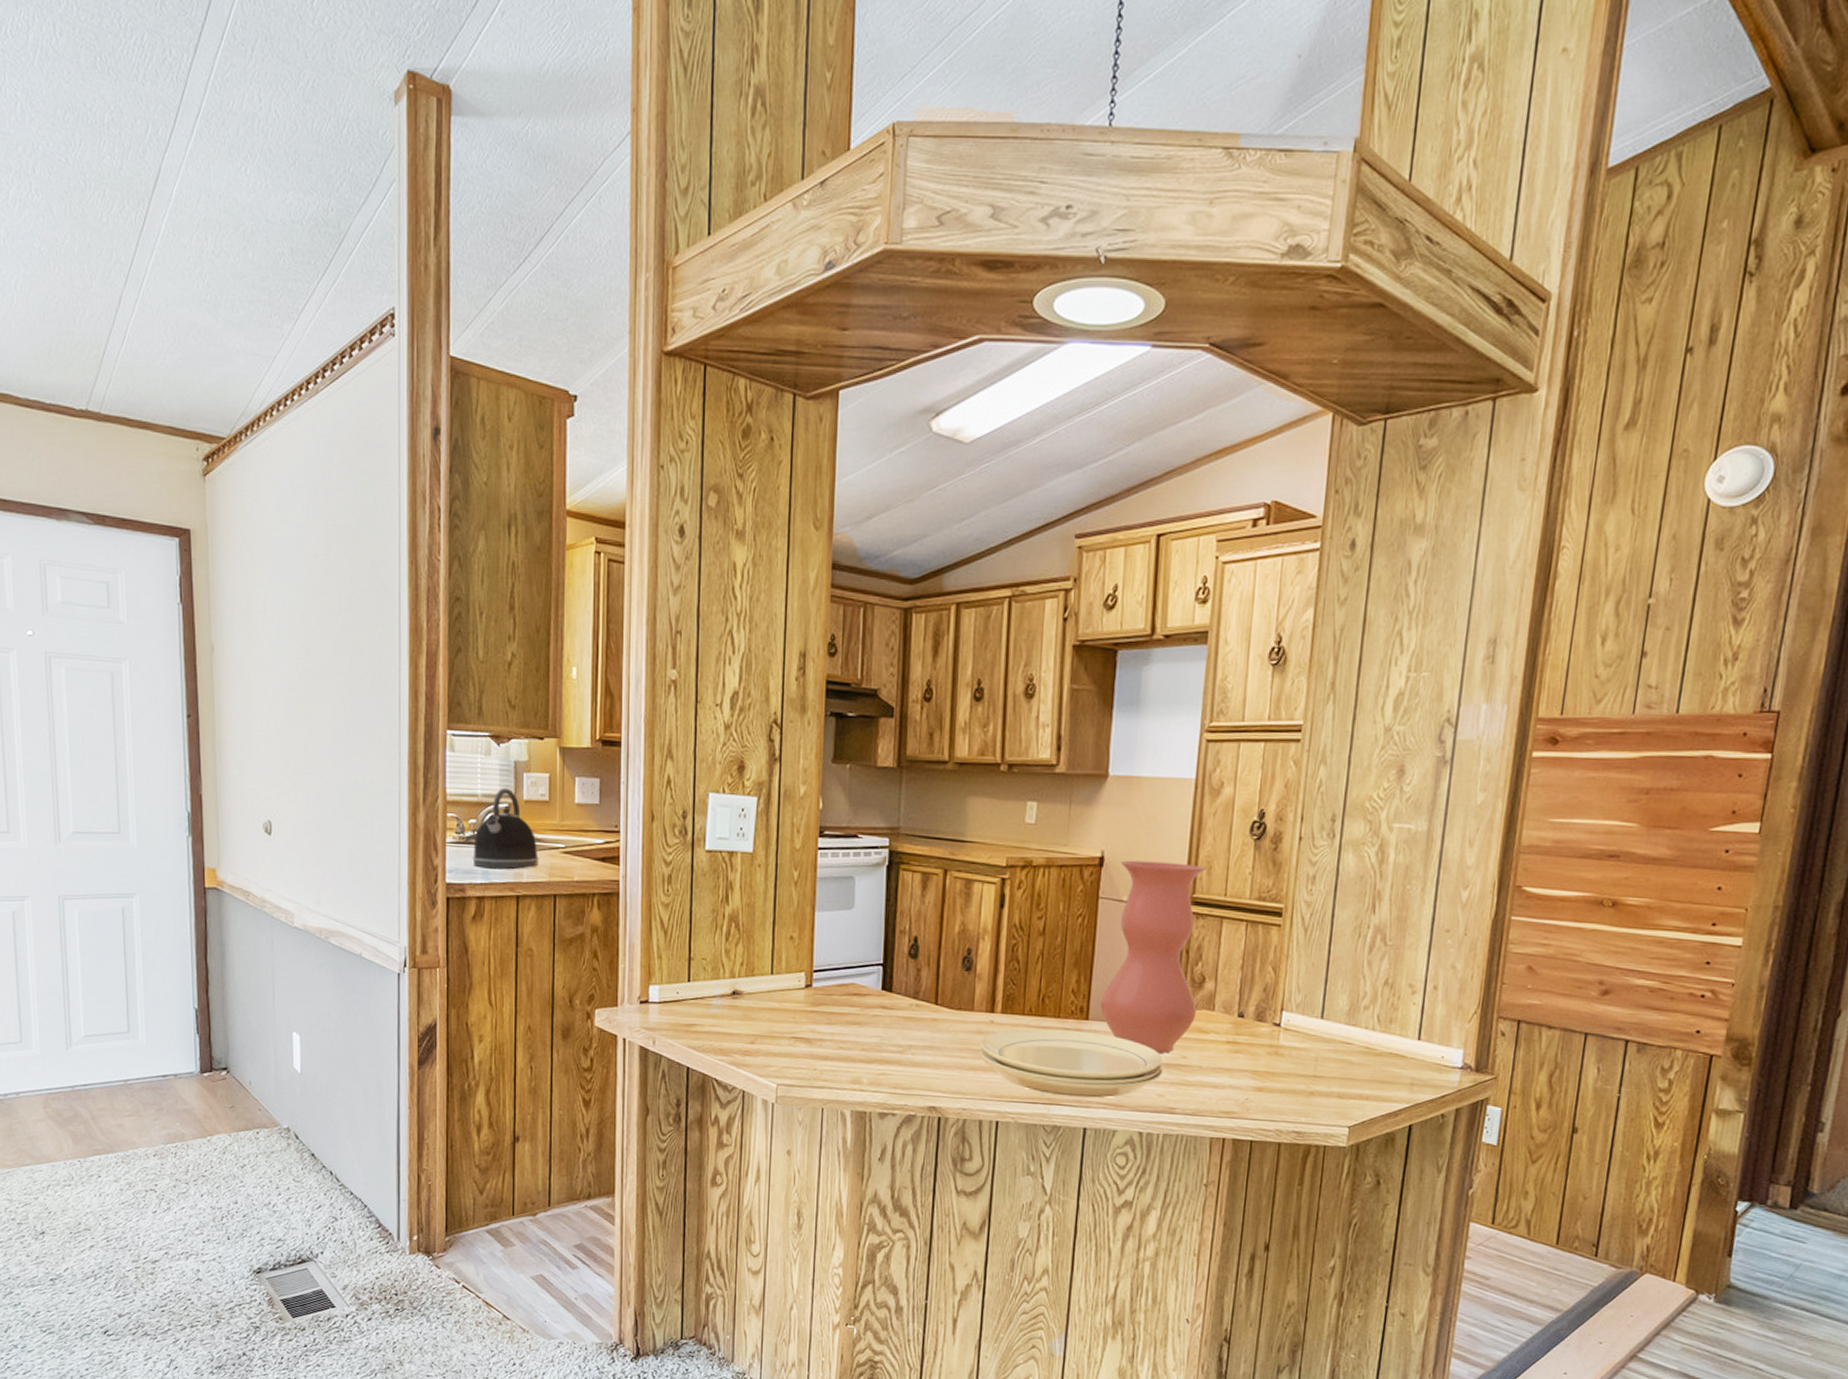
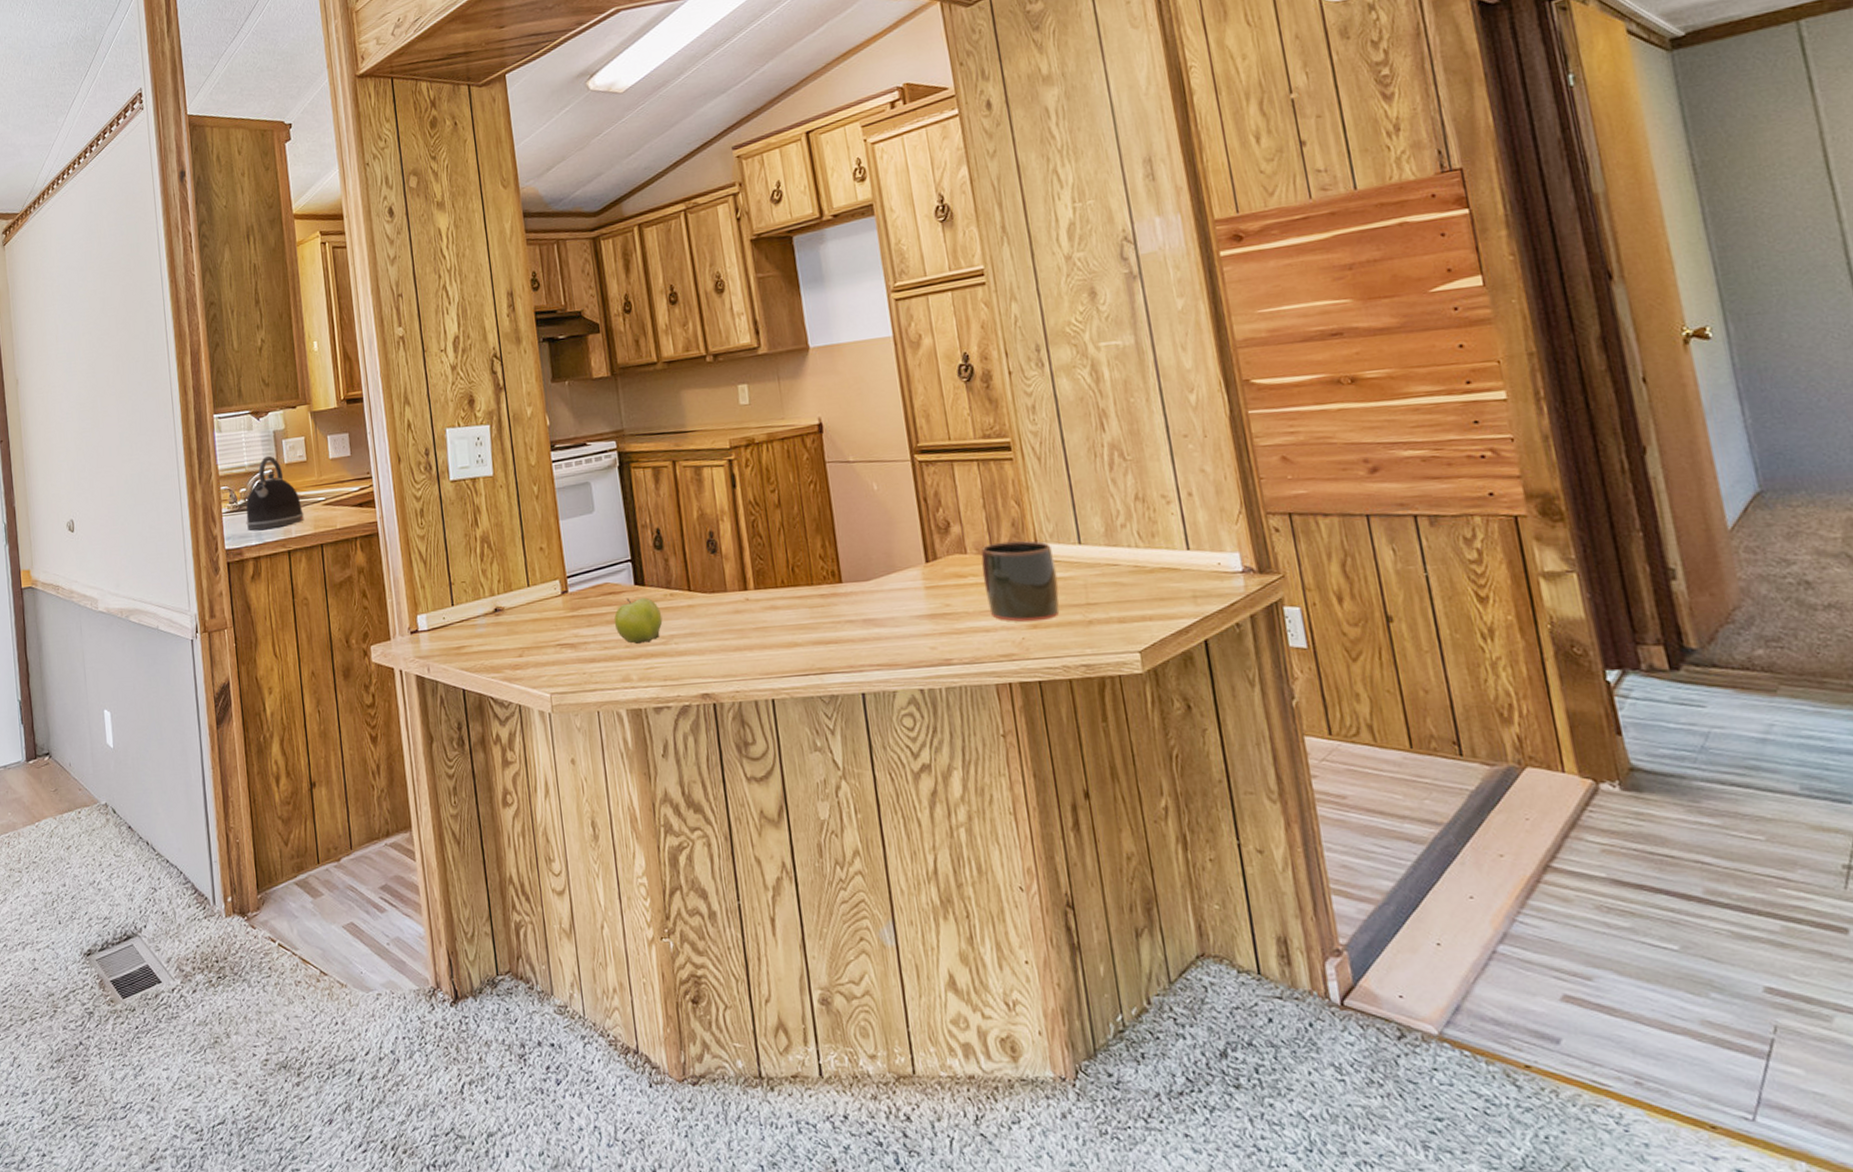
fruit: none [854,1001,904,1050] -> present [614,597,663,645]
plate: present [980,1028,1164,1098] -> none [740,594,931,664]
vase: present [1100,860,1206,1053] -> none [839,415,949,605]
mug: none [1222,1004,1295,1086] -> present [981,540,1060,623]

